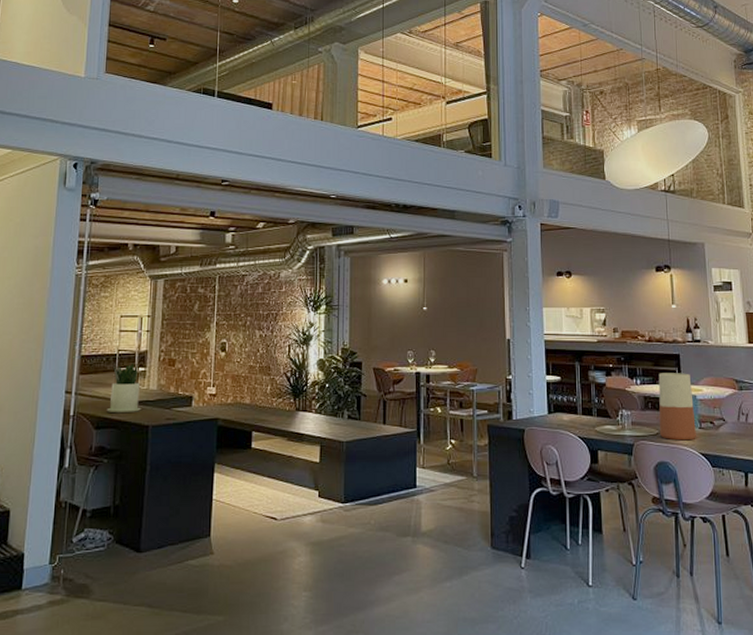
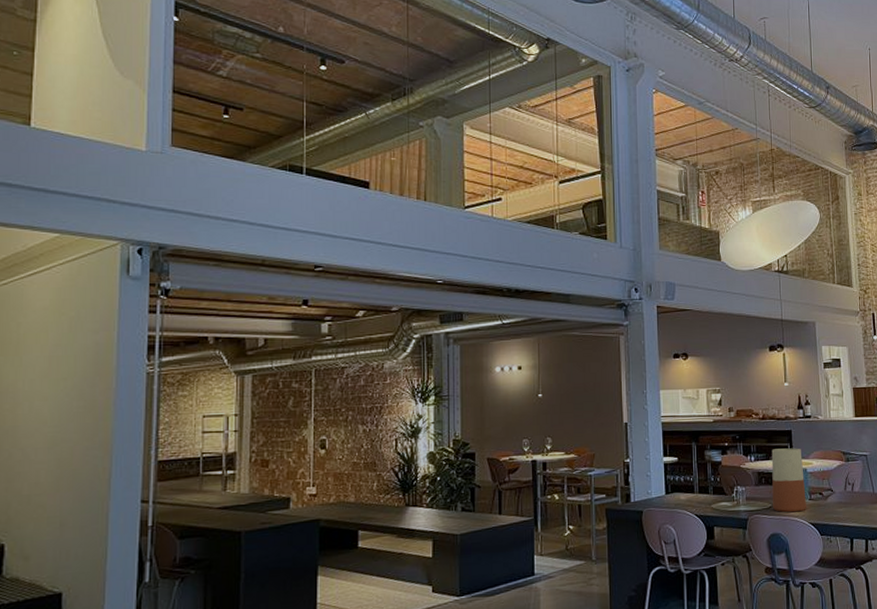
planter: present [106,363,141,414] -> none [191,466,232,521]

